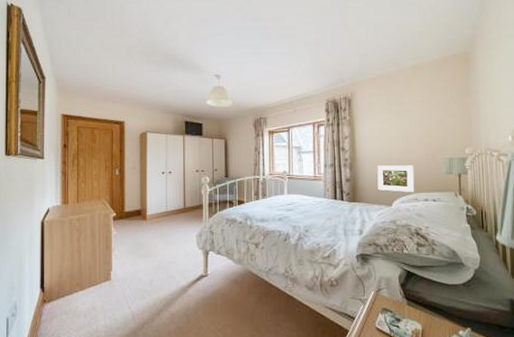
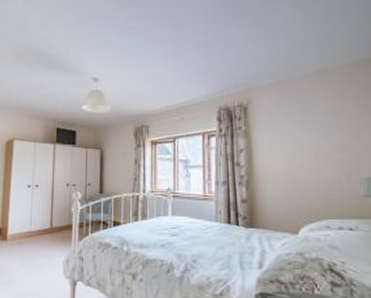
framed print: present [377,165,415,192] -> none [279,184,326,218]

